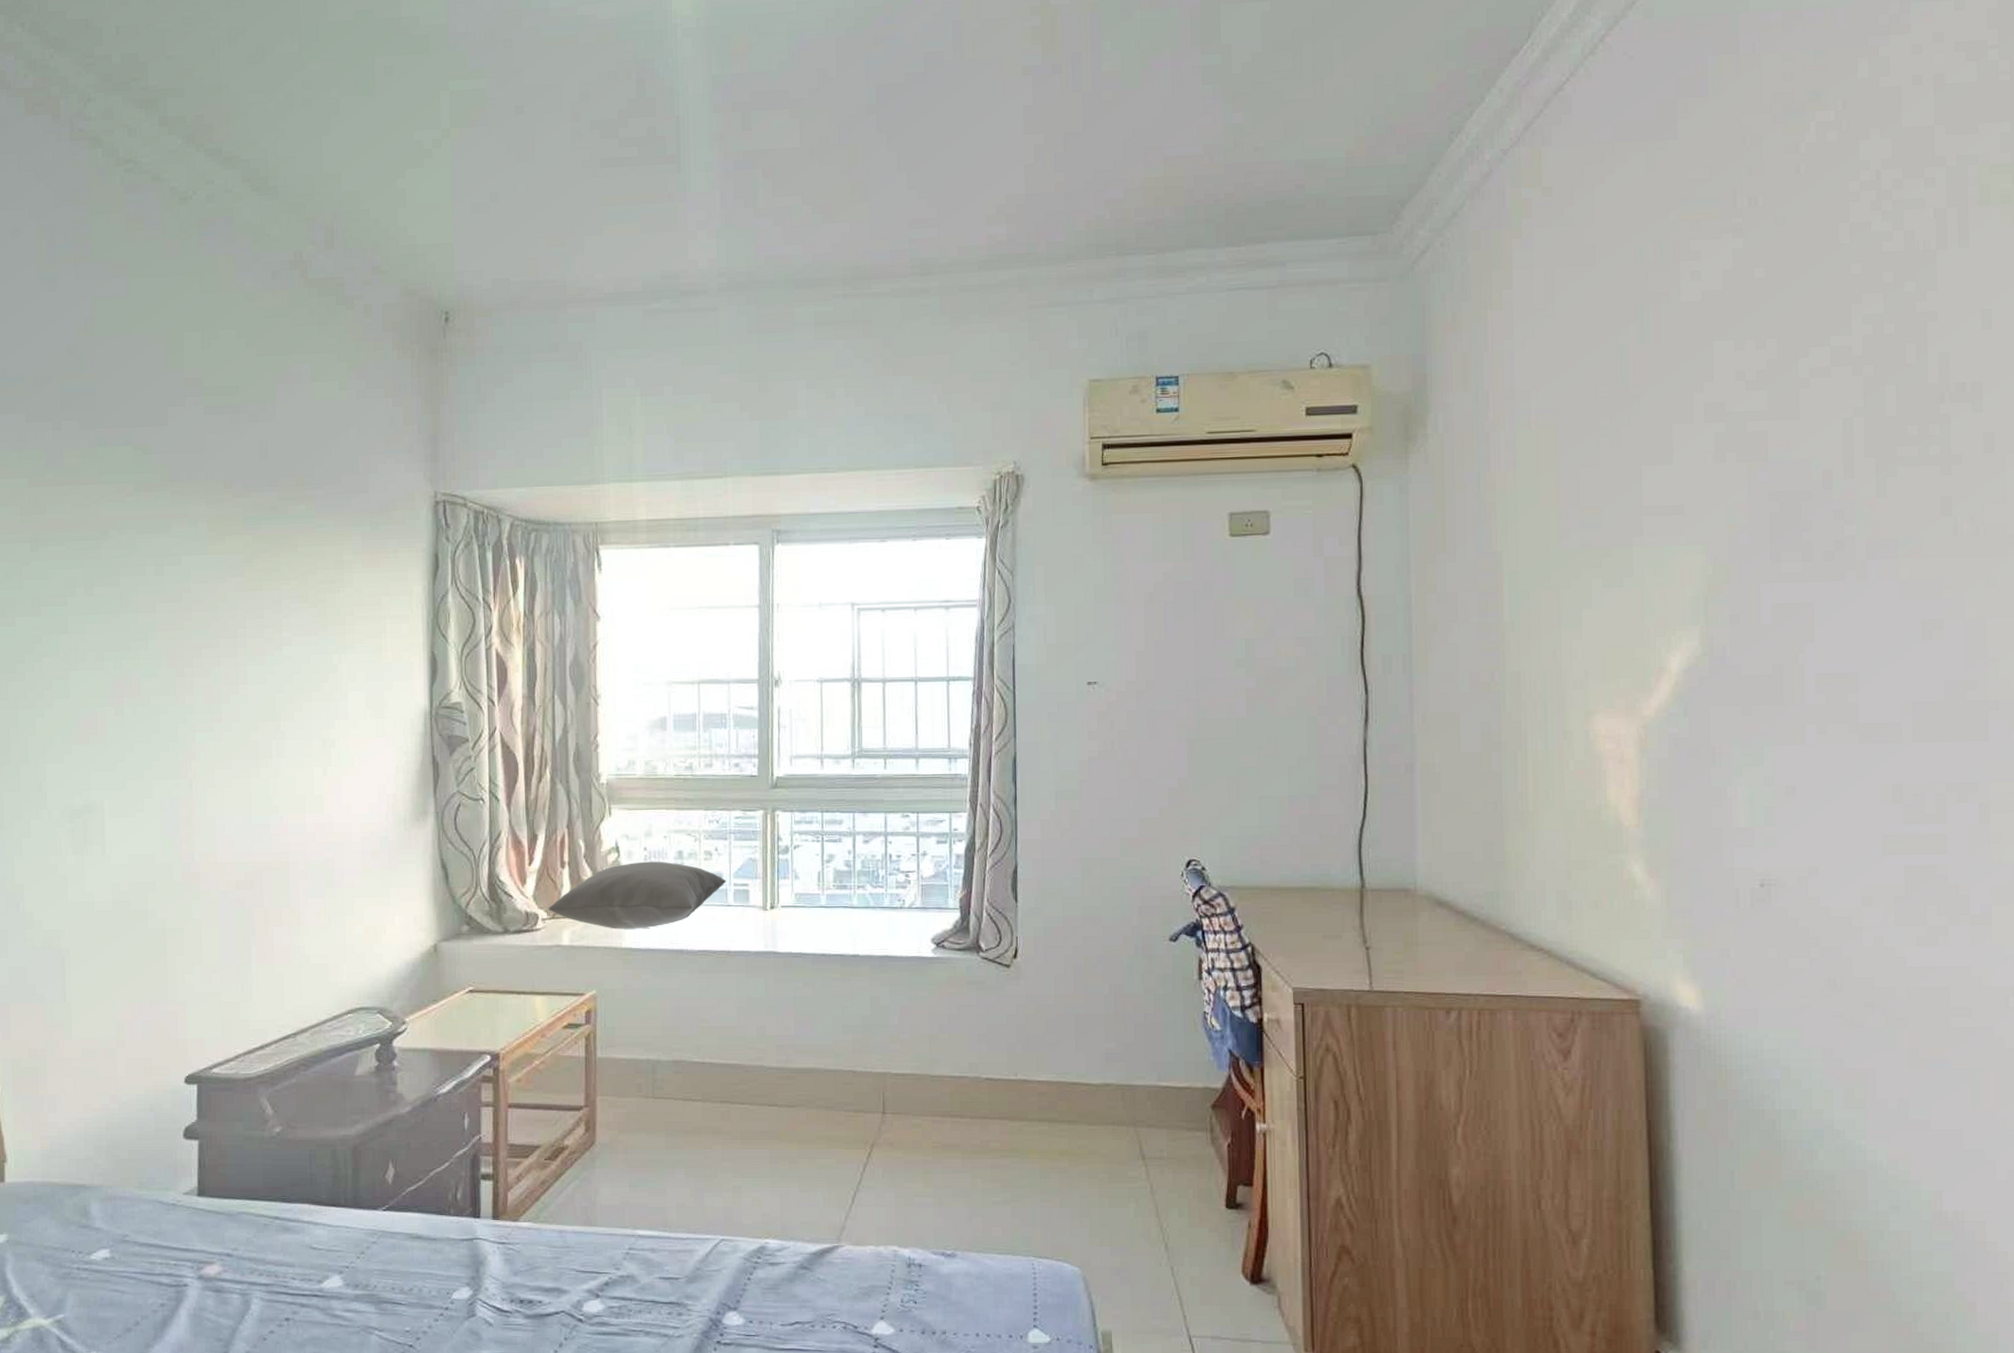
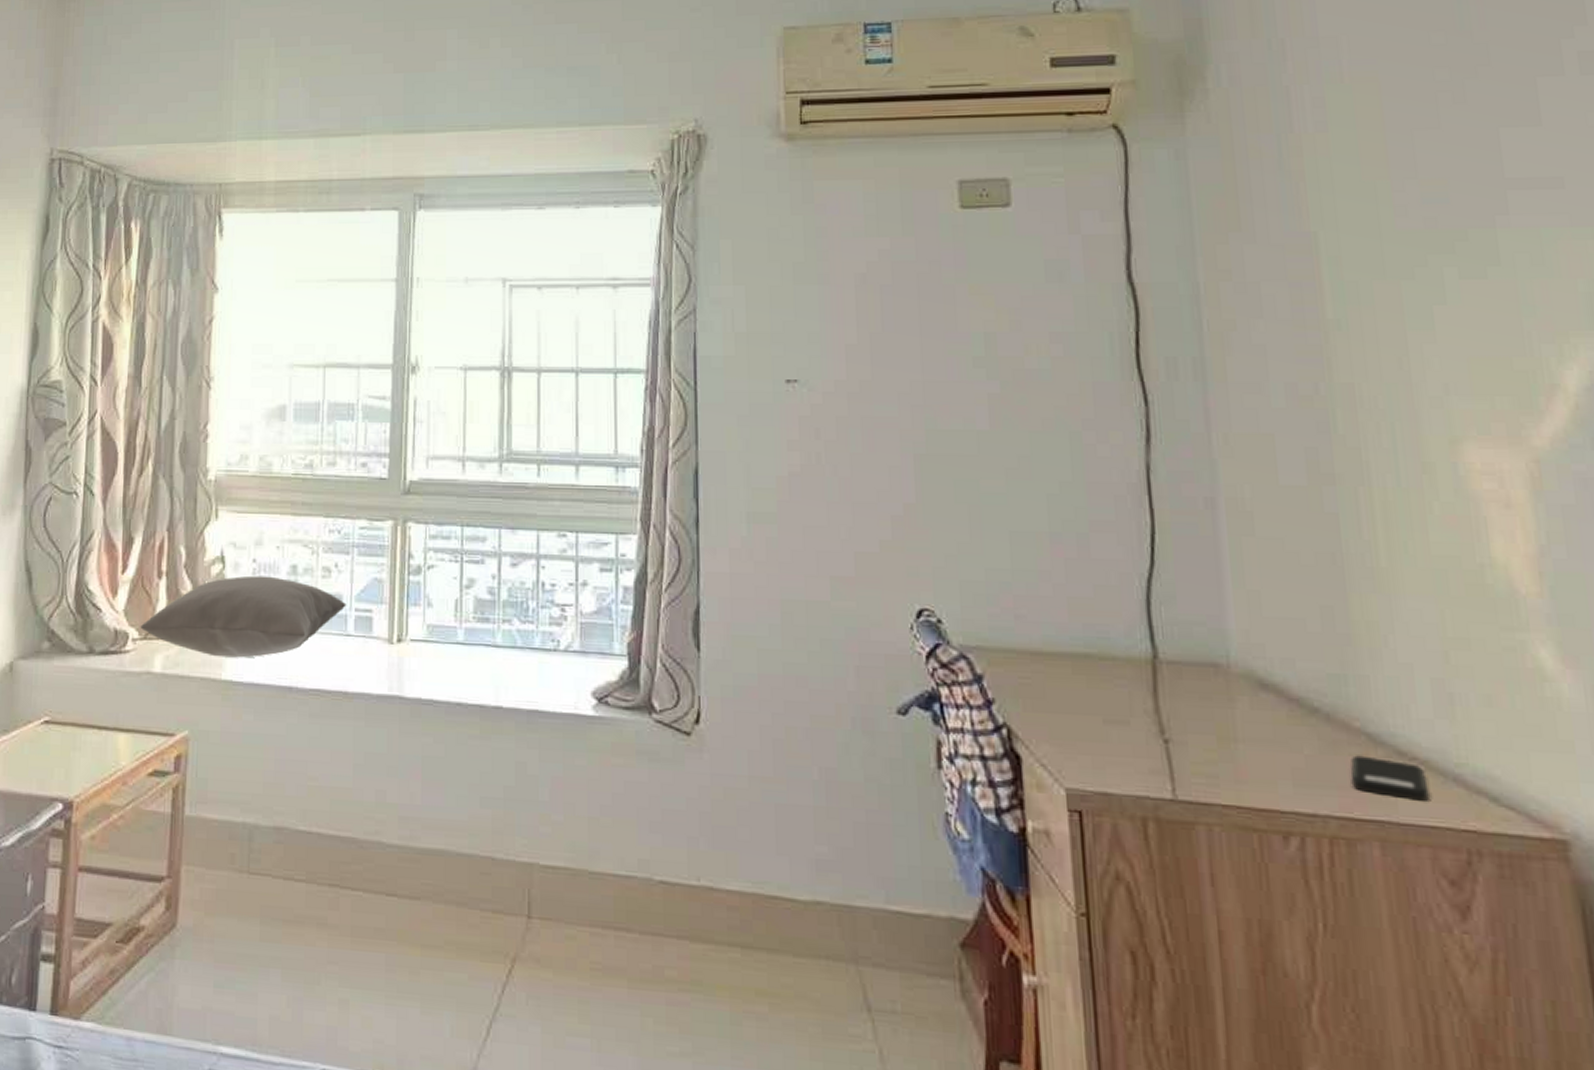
phone: none [1496,950,1549,980] -> present [1350,755,1429,803]

